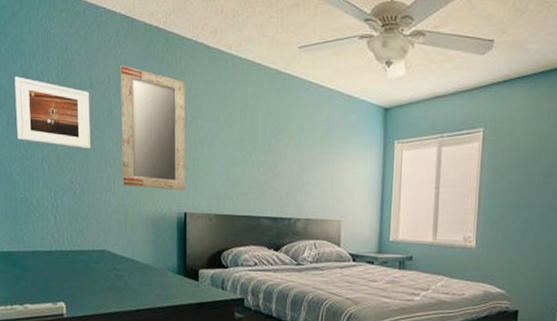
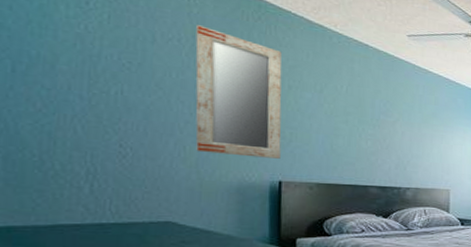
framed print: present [15,76,91,149] -> none [28,16,152,109]

